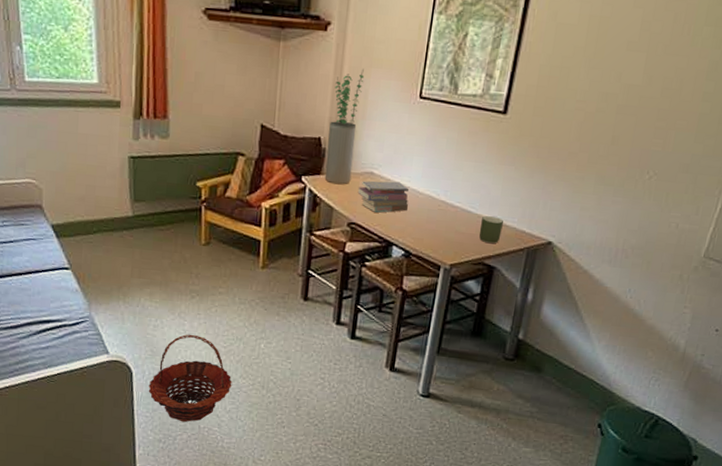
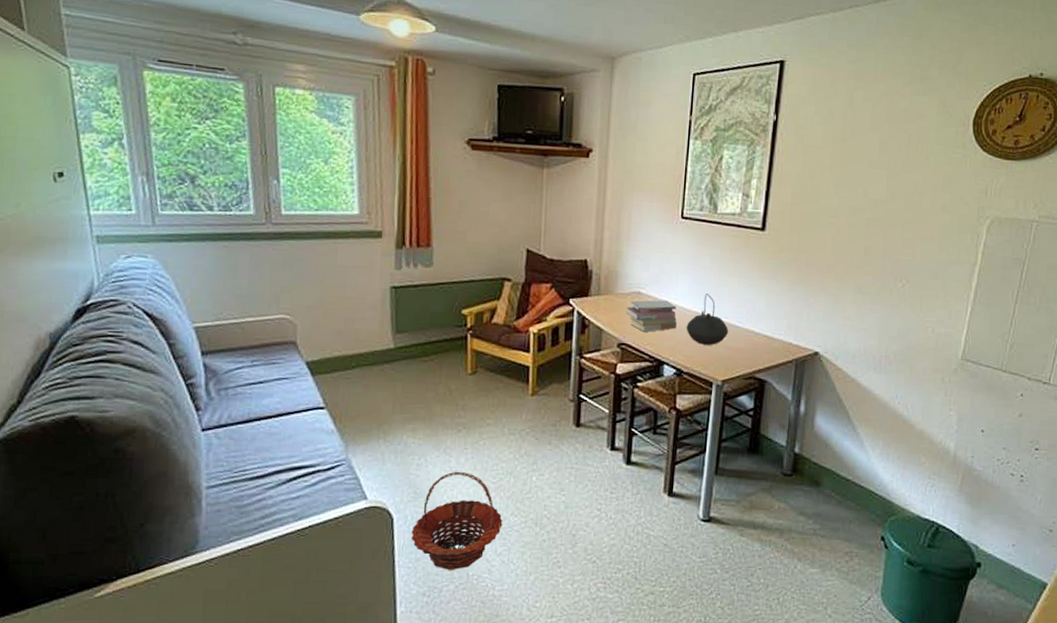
vase: present [324,68,365,185] -> none [592,192,627,306]
teapot: none [417,177,461,229] -> present [686,294,729,345]
mug: present [479,216,504,244] -> none [748,330,771,358]

